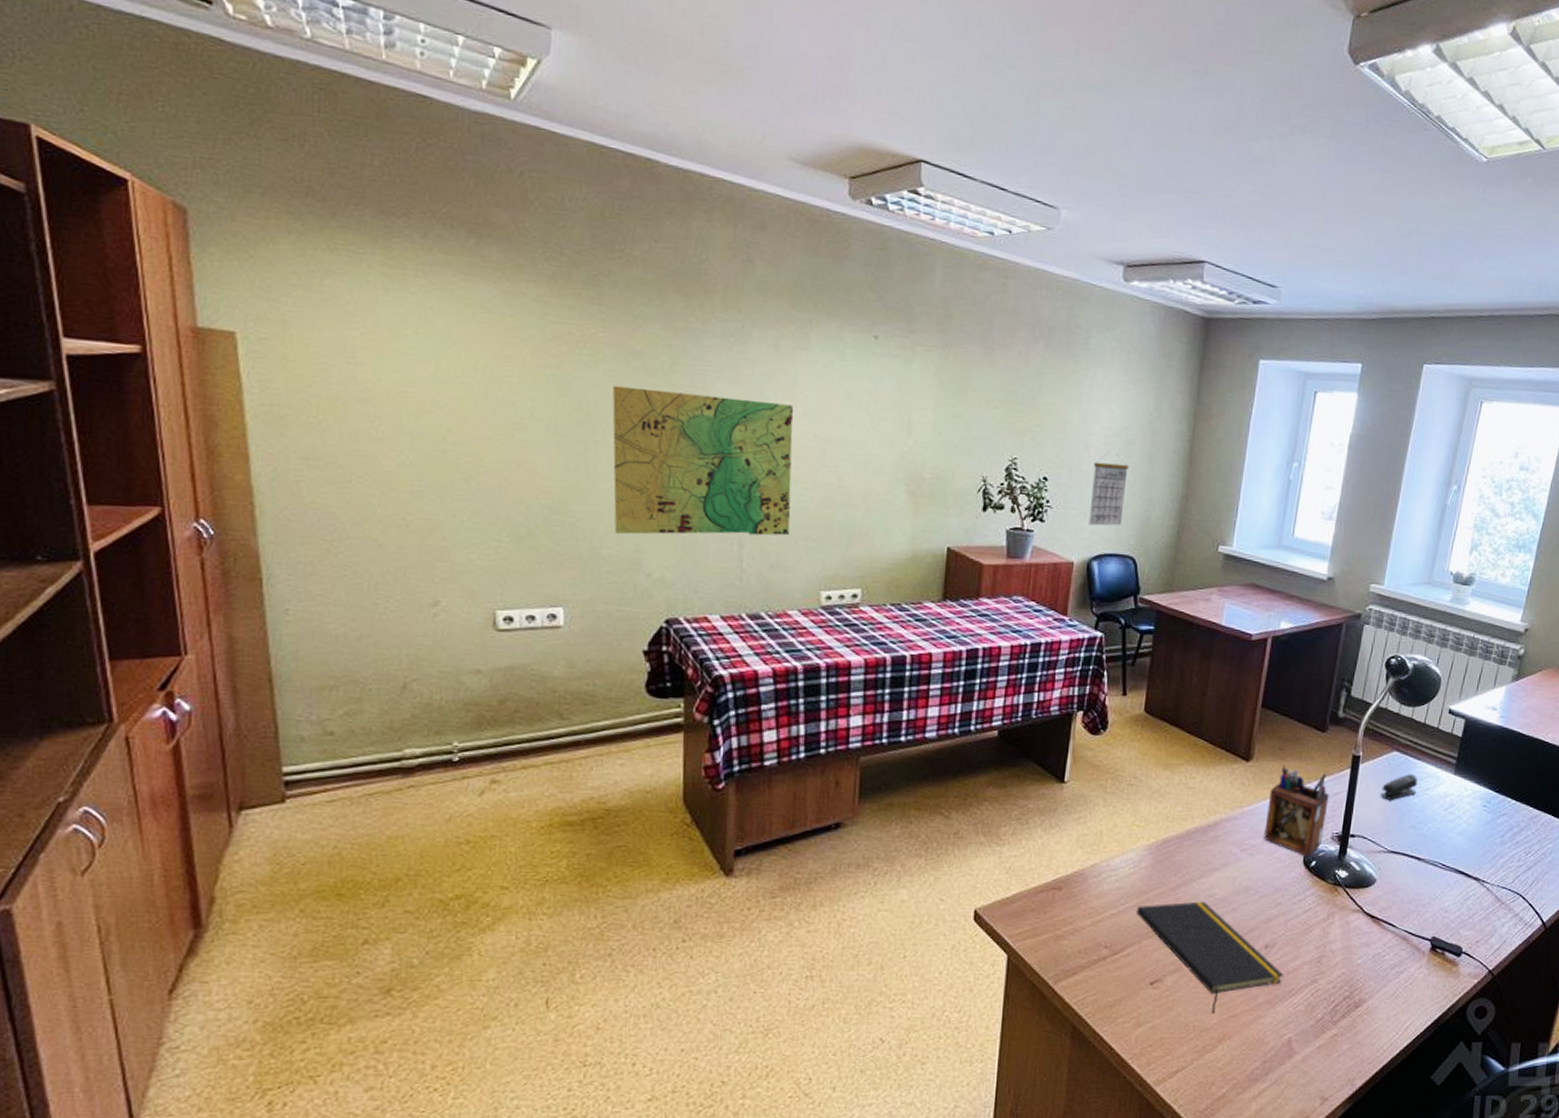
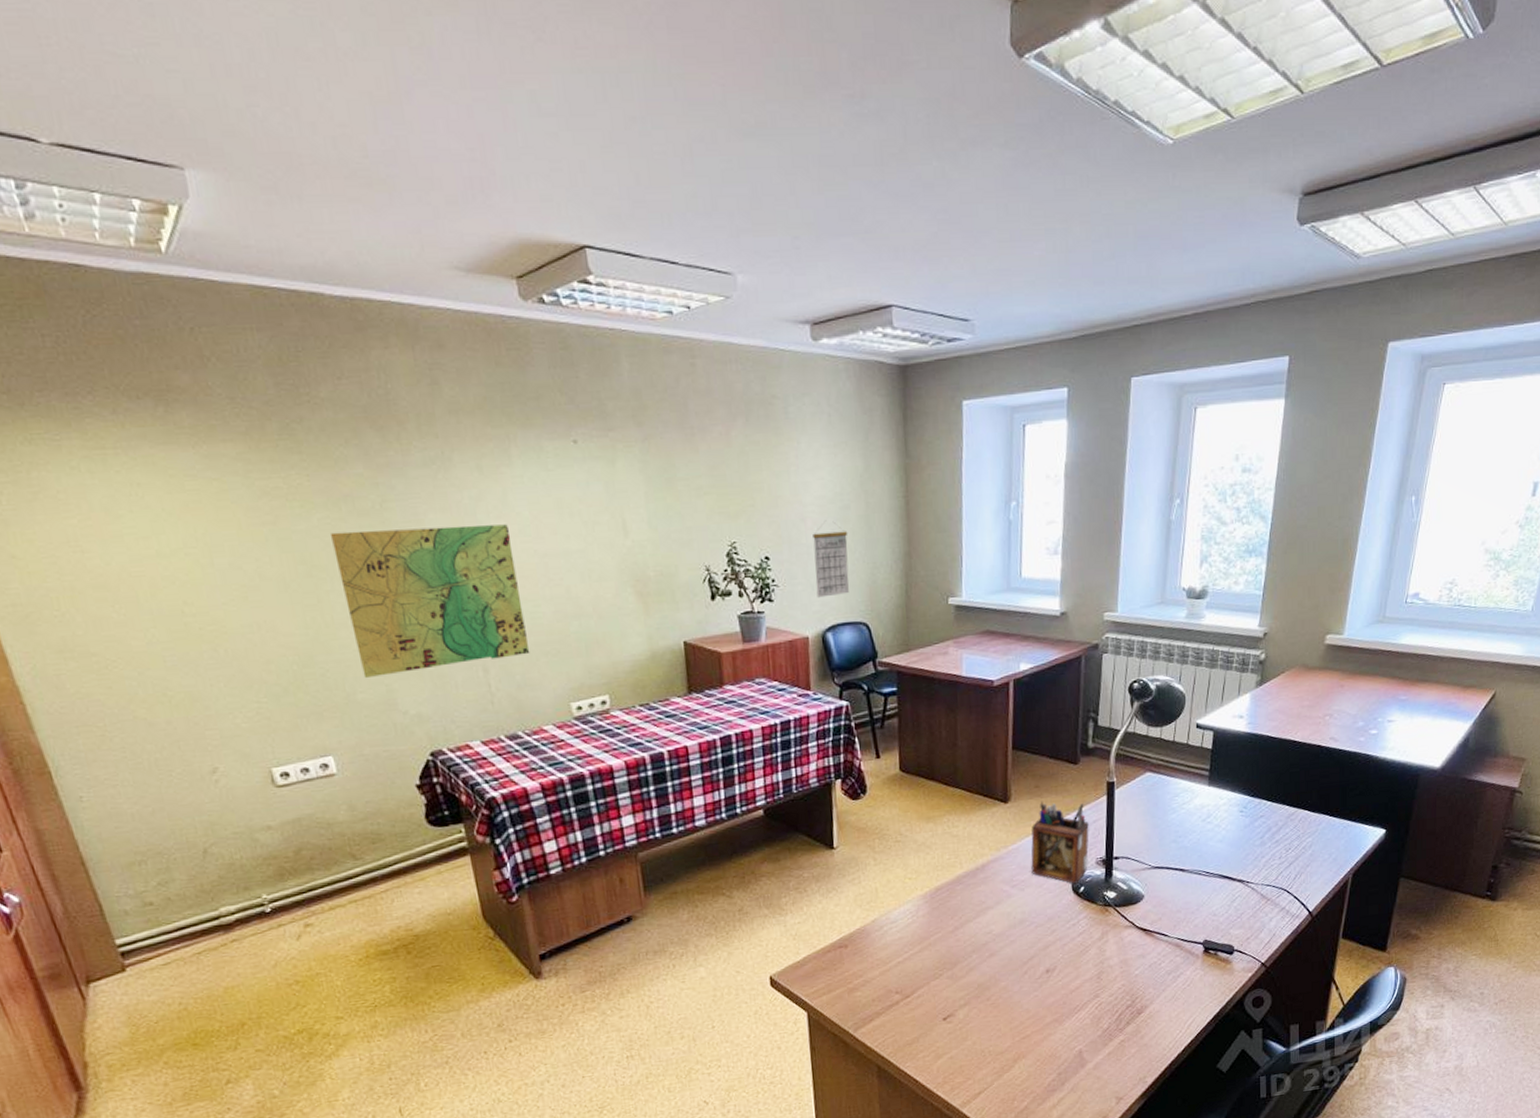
notepad: present [1135,901,1284,1014] -> none [920,938,1067,1038]
stapler: present [1380,774,1417,800] -> none [1138,791,1173,819]

